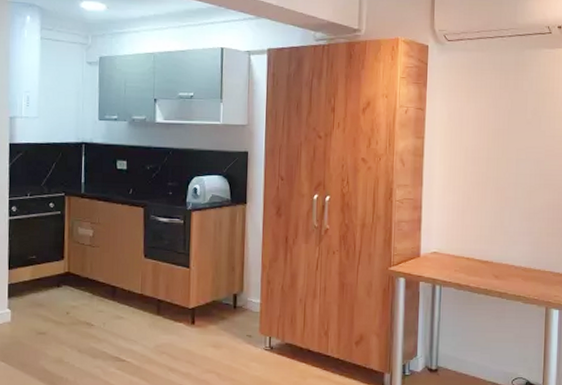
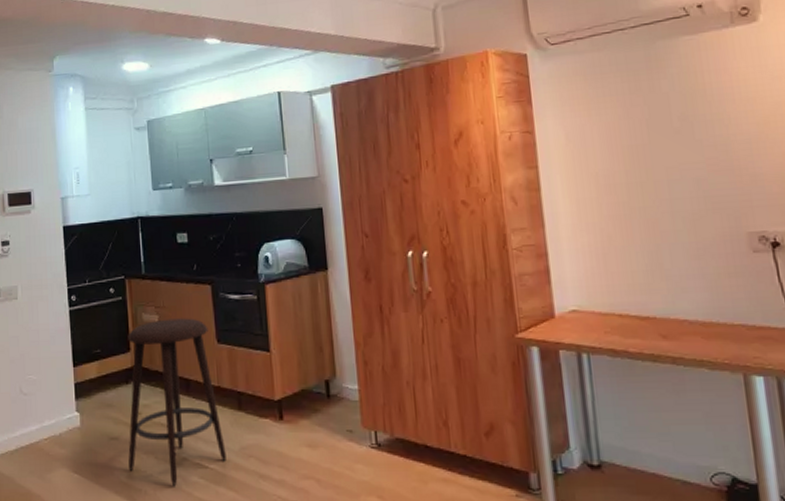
stool: none [52,234,142,376] -> present [127,318,226,487]

